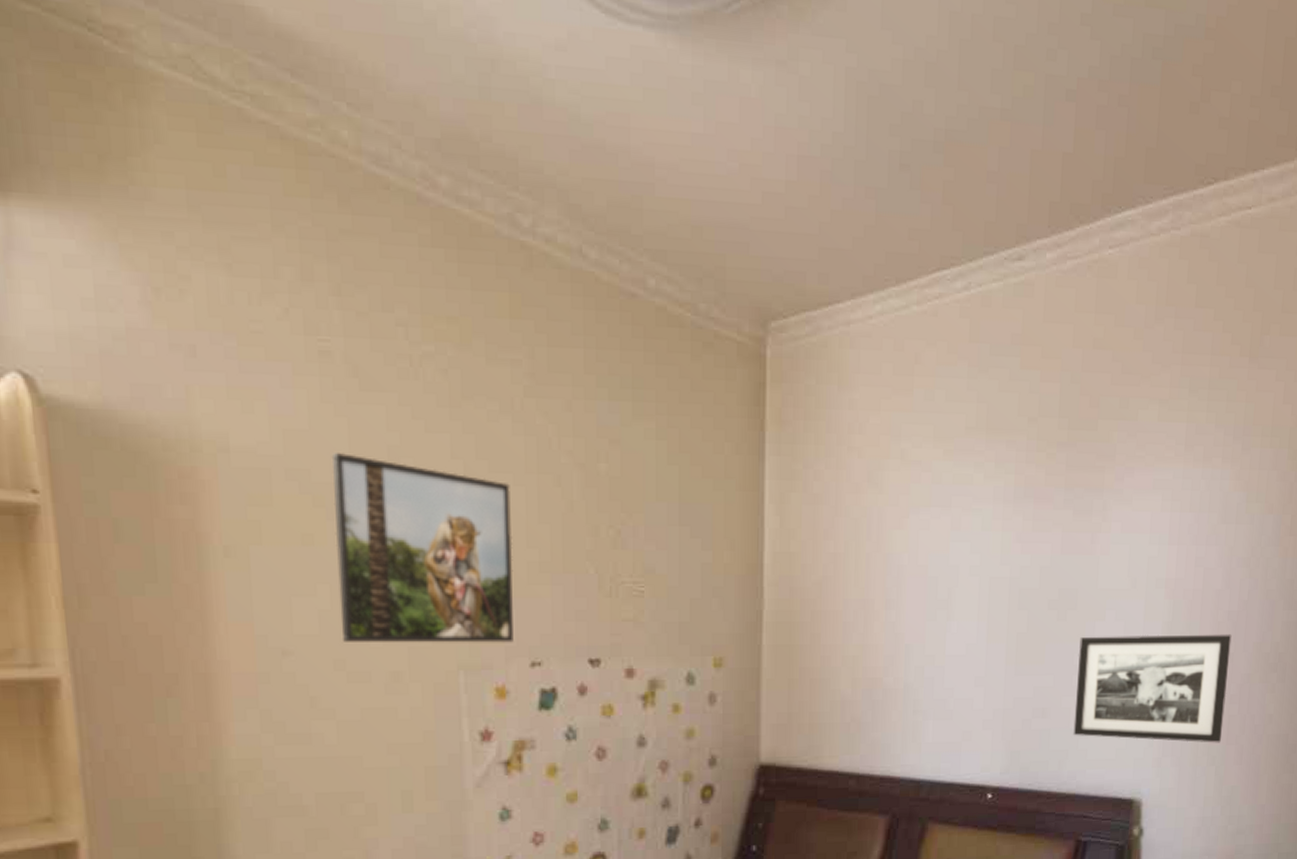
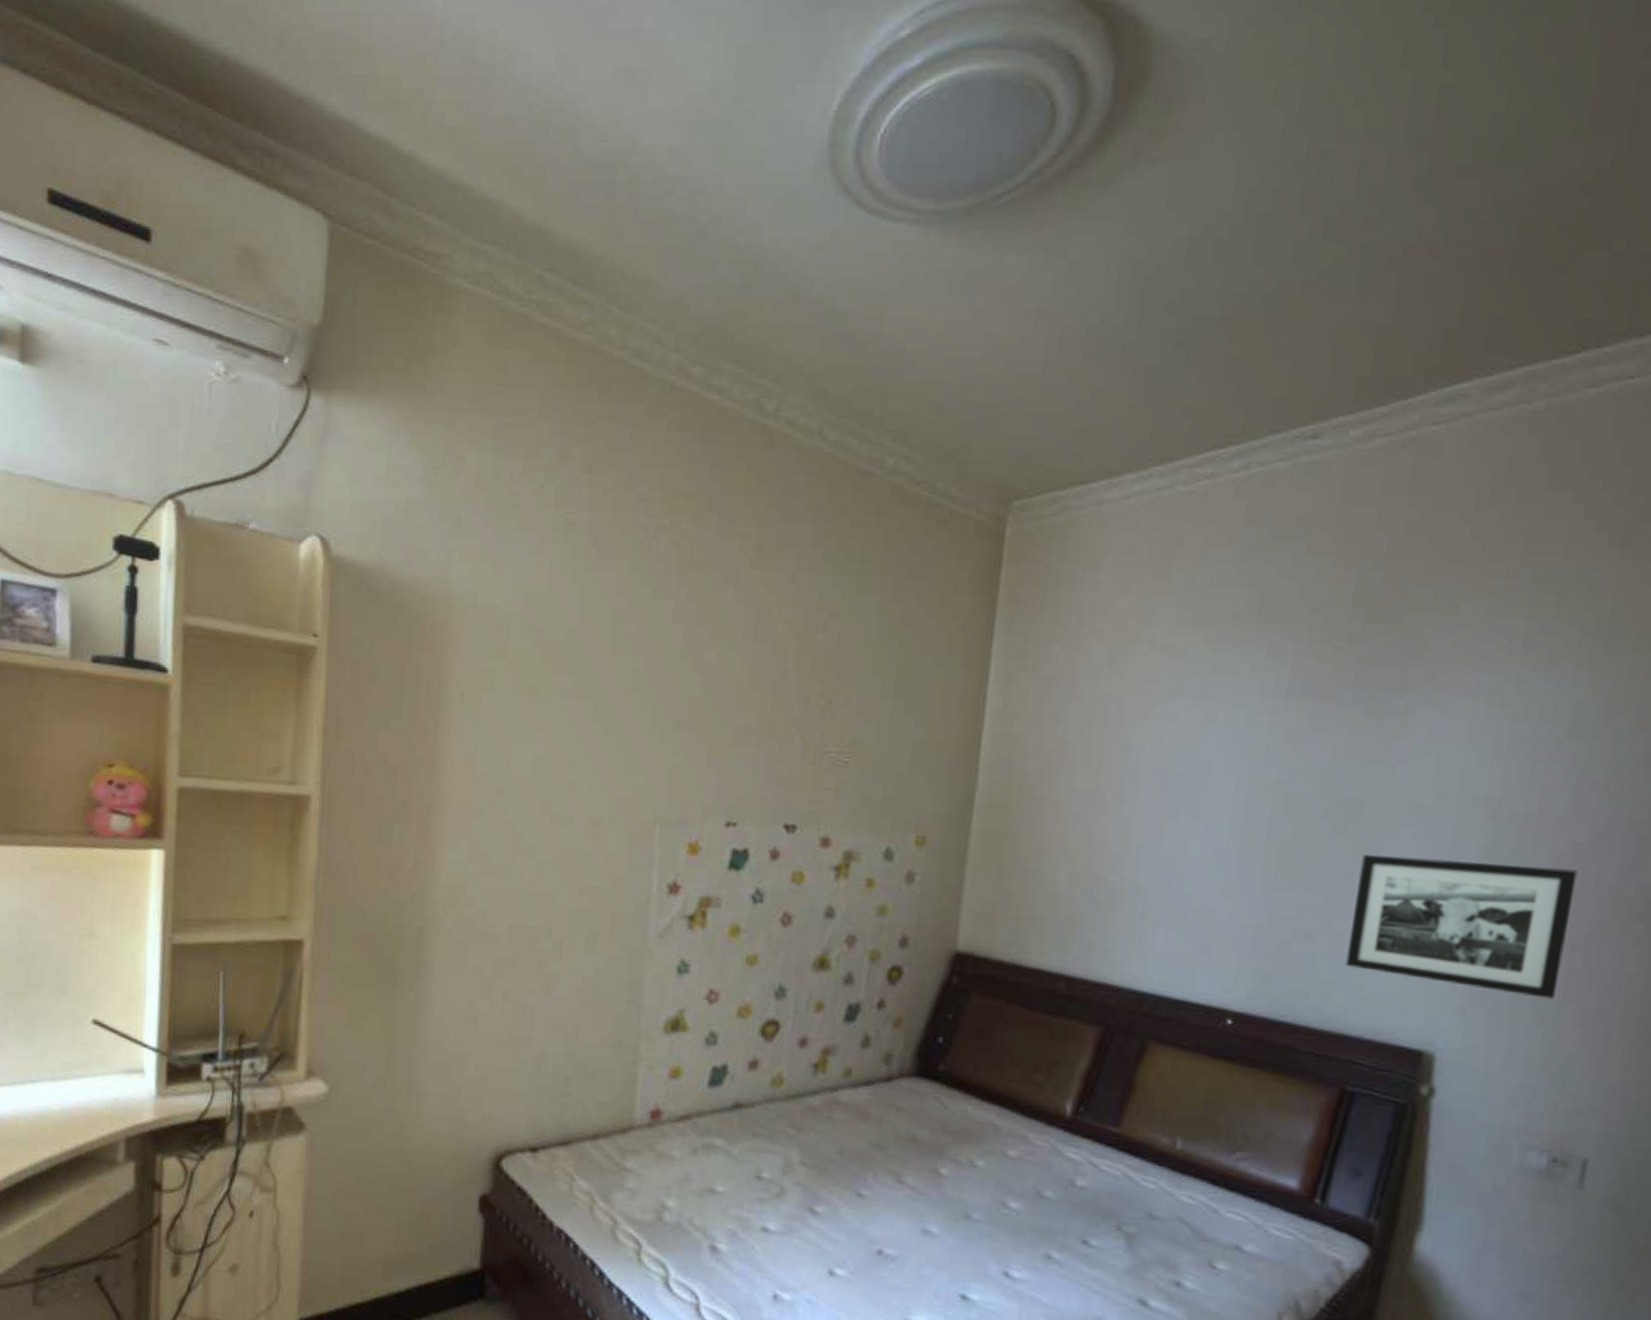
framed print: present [331,453,514,643] -> none [551,614,726,801]

